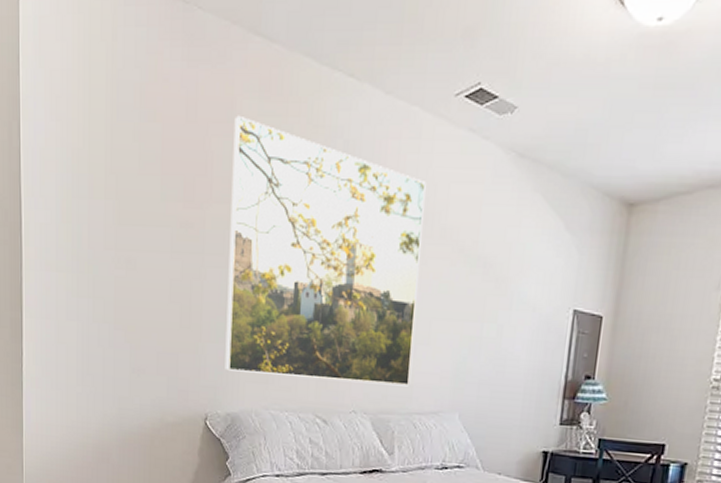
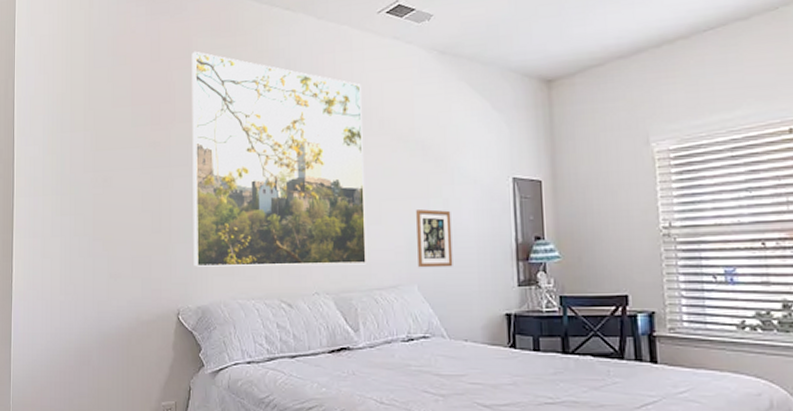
picture frame: none [462,334,504,399] -> present [416,209,453,268]

